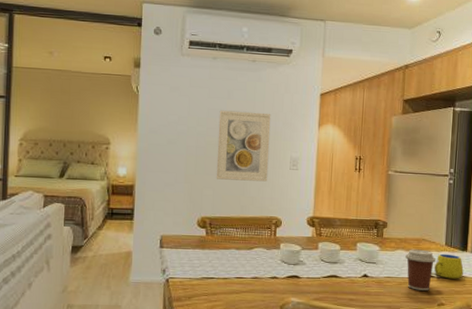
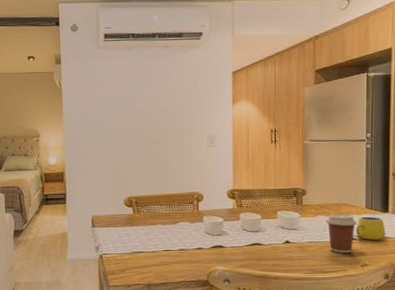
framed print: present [216,110,271,182] -> none [137,95,187,161]

